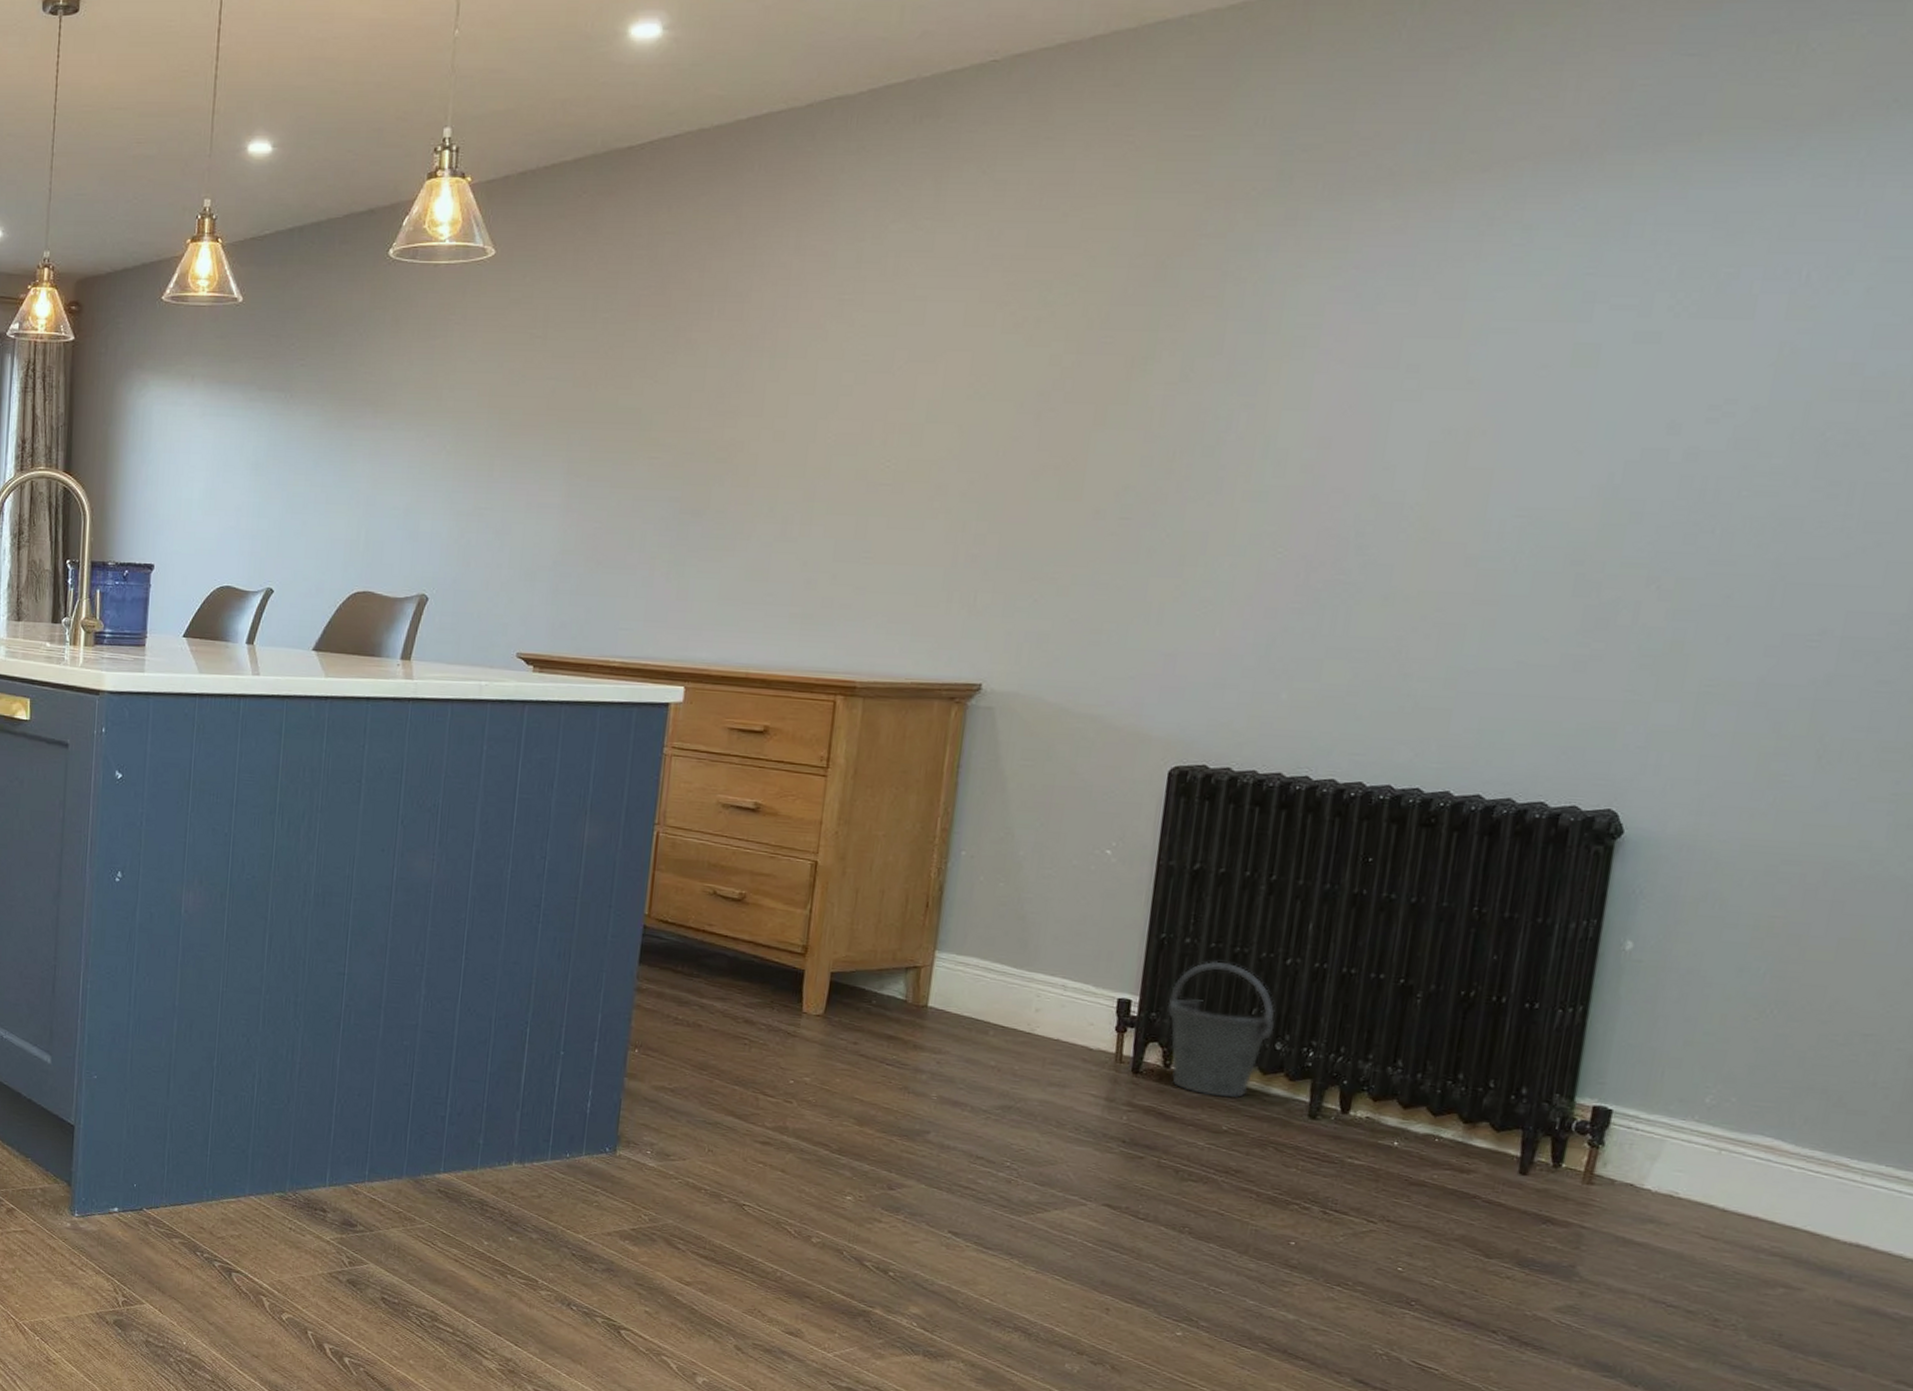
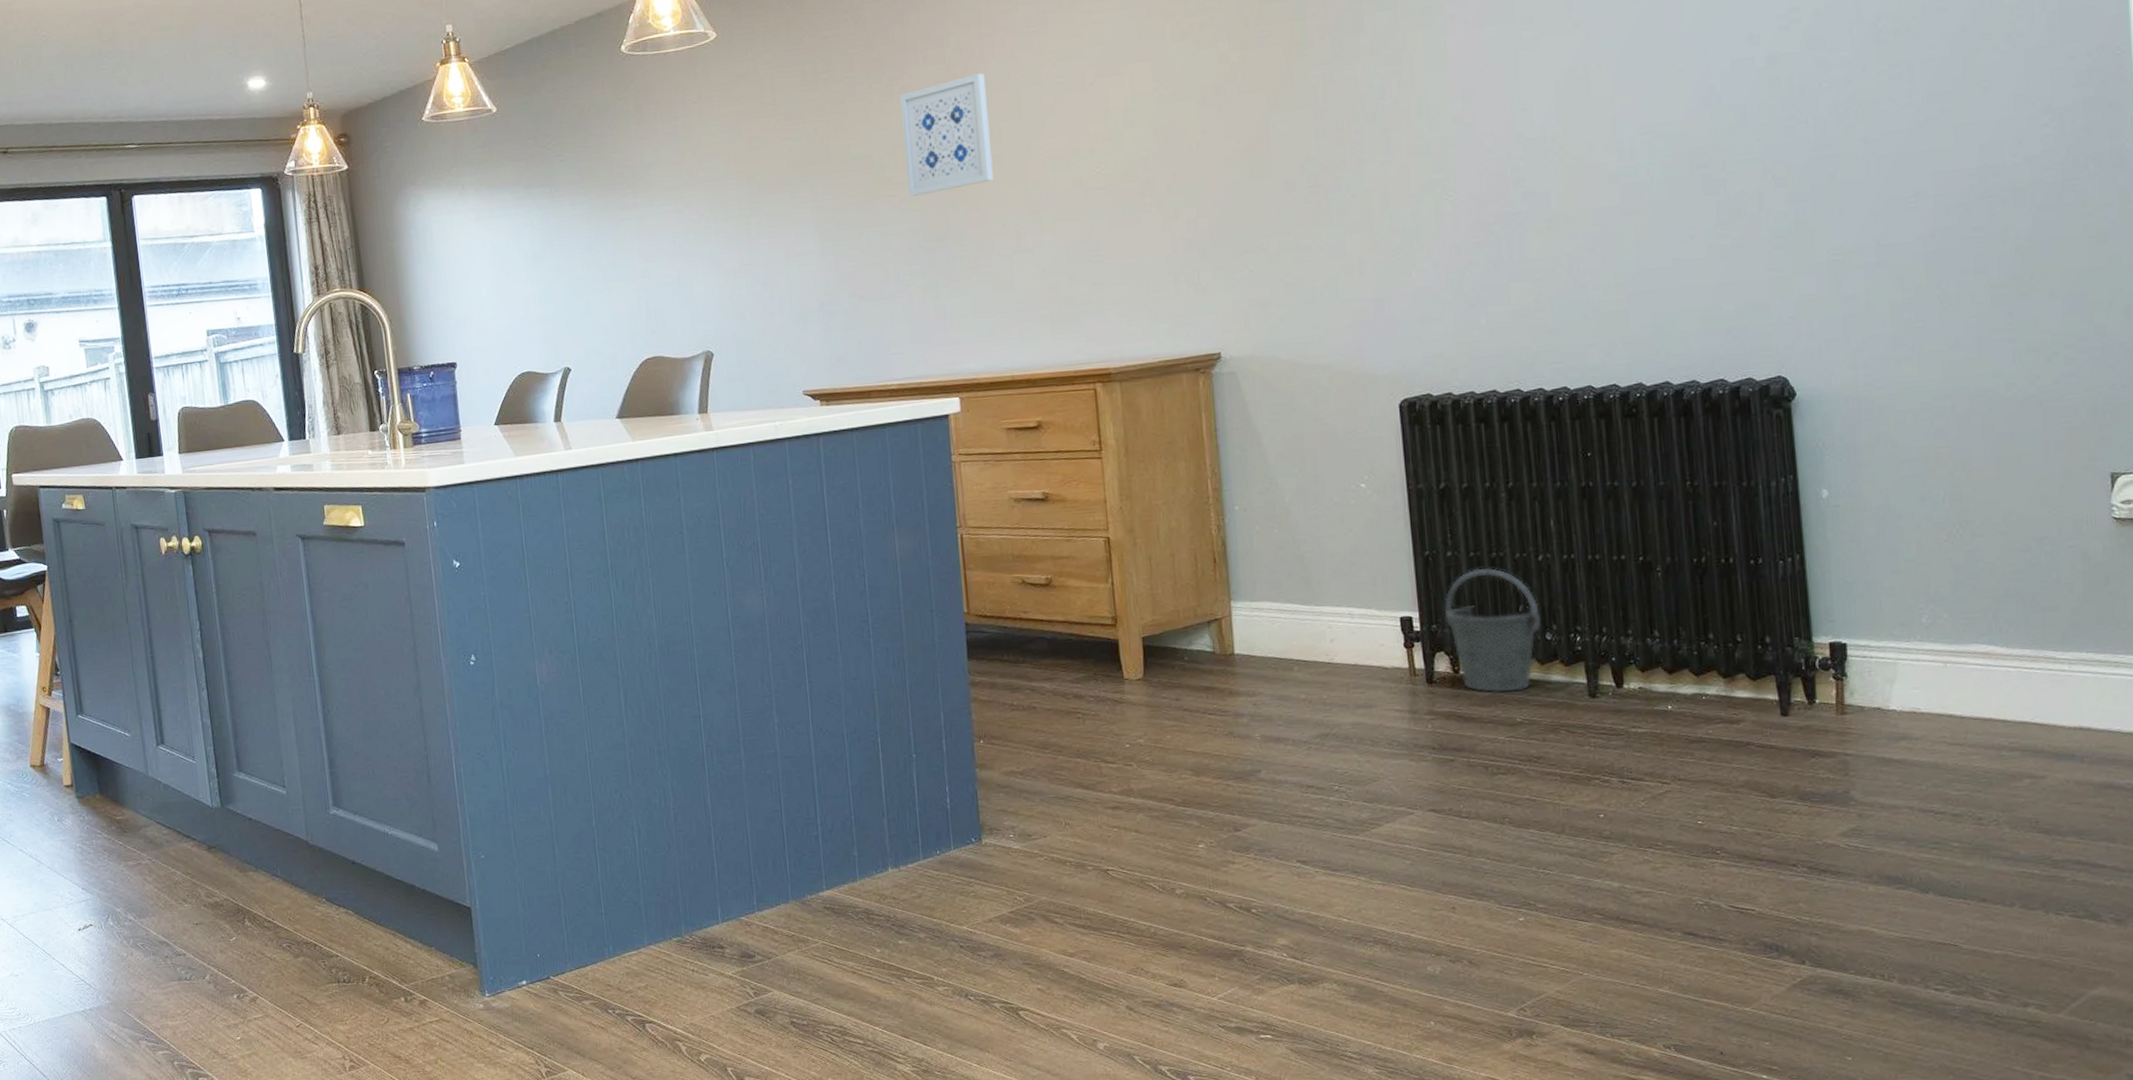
wall art: none [672,337,783,462] -> present [900,73,994,197]

